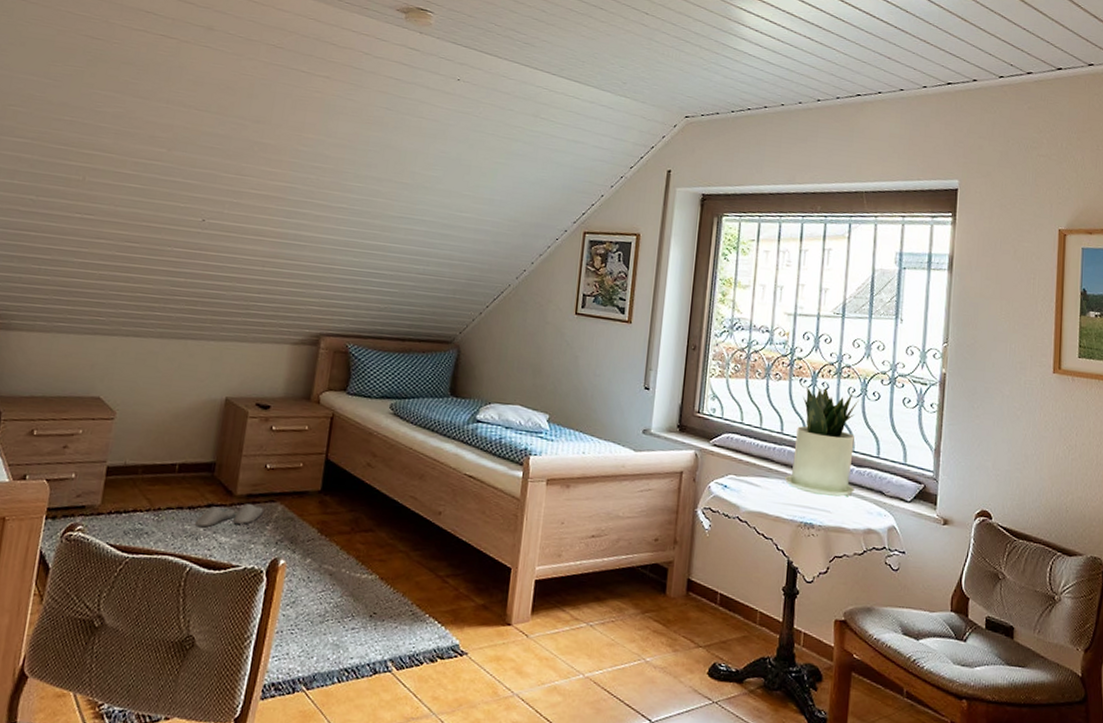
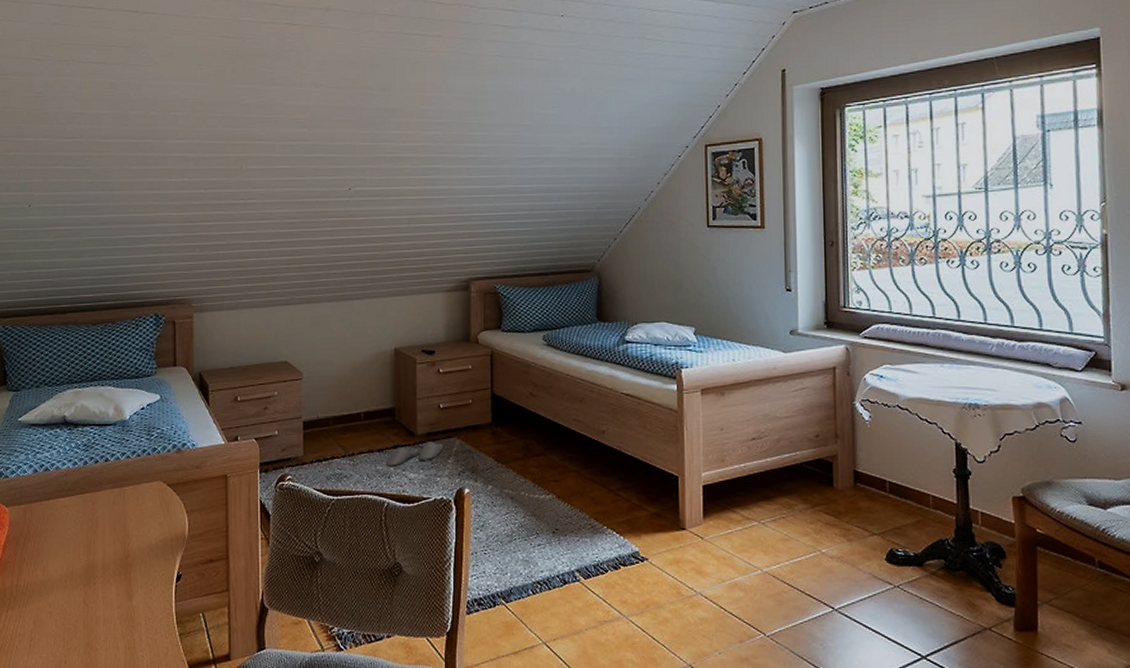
planter: present [785,387,860,497] -> none [943,265,1019,374]

